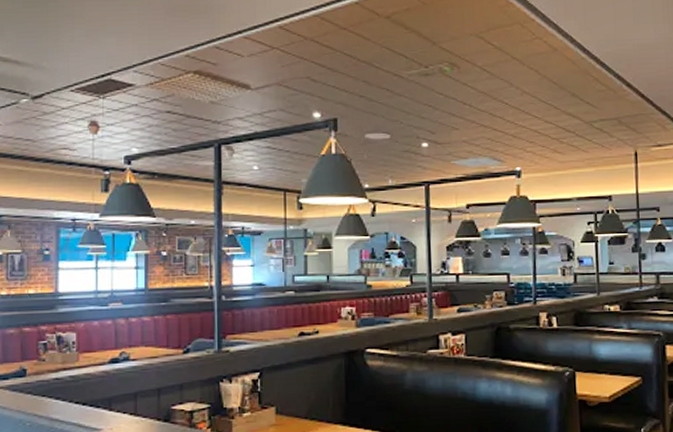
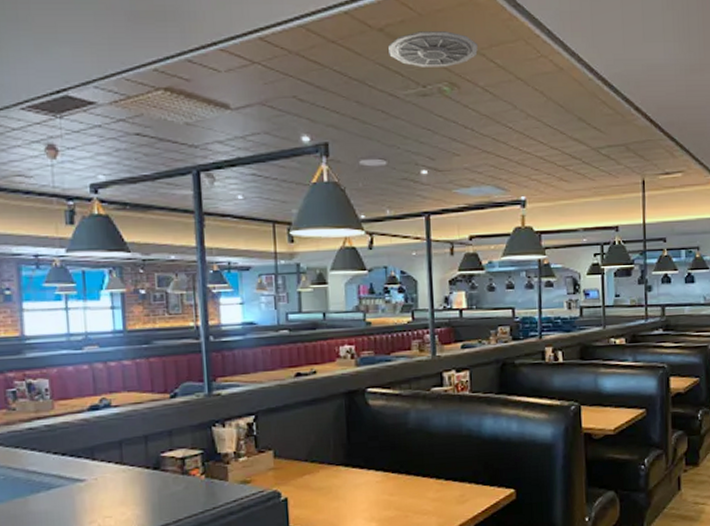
ceiling vent: none [394,17,478,50] -> present [388,31,479,67]

